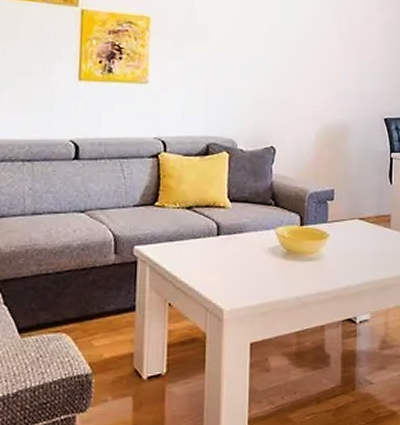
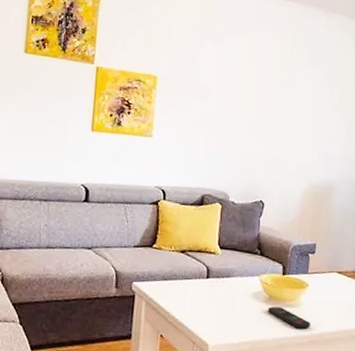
remote control: none [286,262,334,284] -> present [267,307,310,329]

